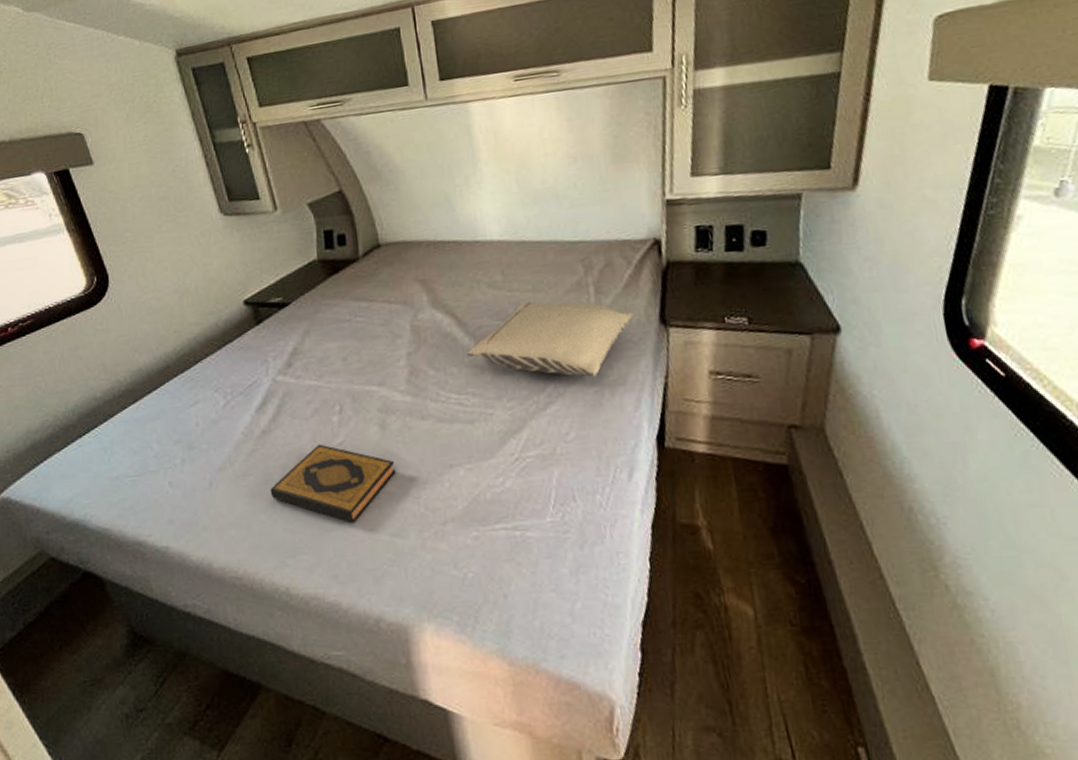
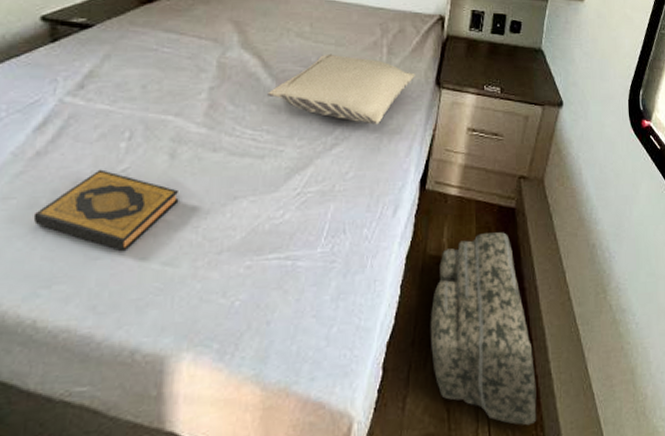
backpack: none [691,495,853,729] -> present [431,232,537,426]

